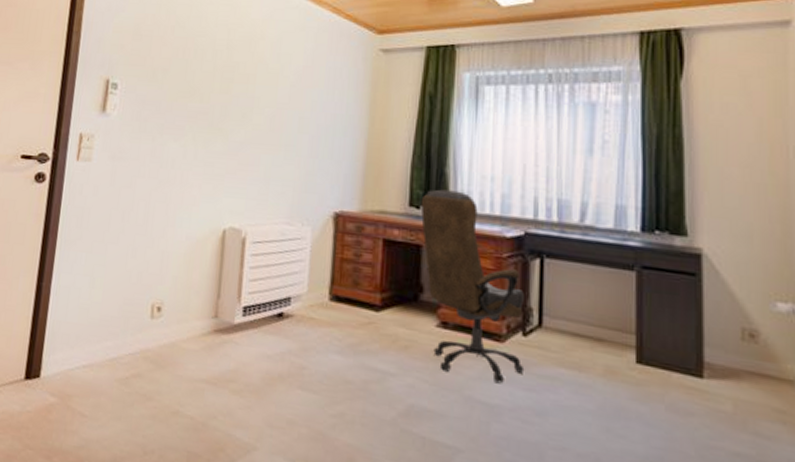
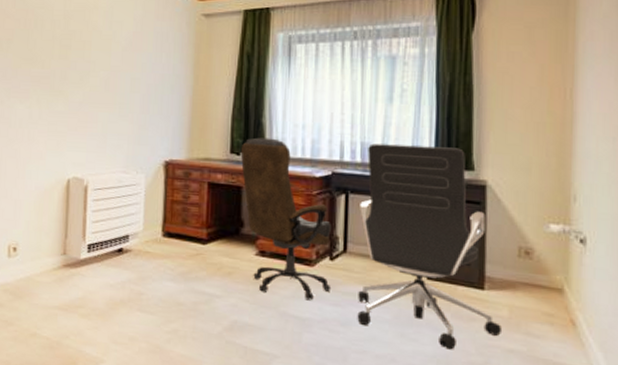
office chair: none [555,201,725,451] -> present [357,143,501,350]

